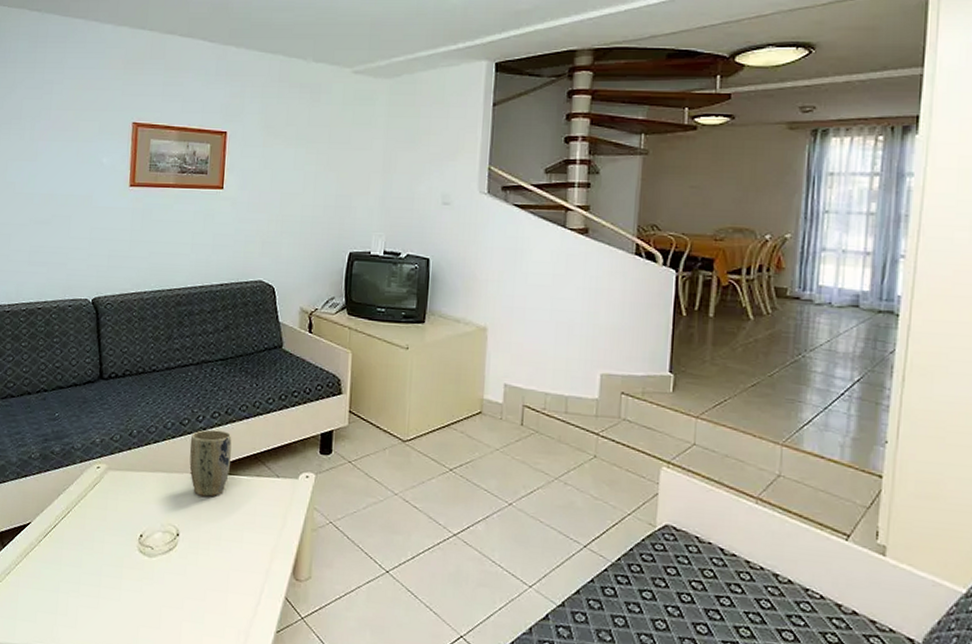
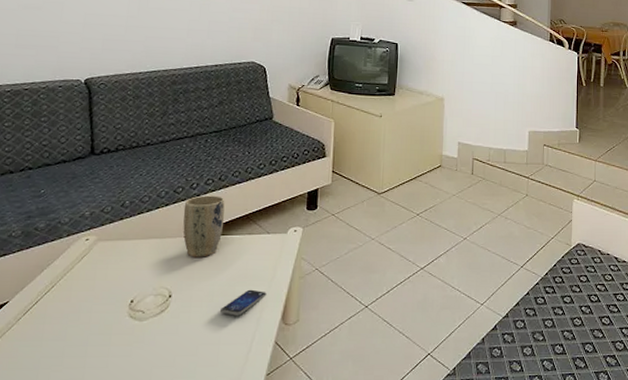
smartphone: none [228,537,276,564] -> present [220,289,267,316]

